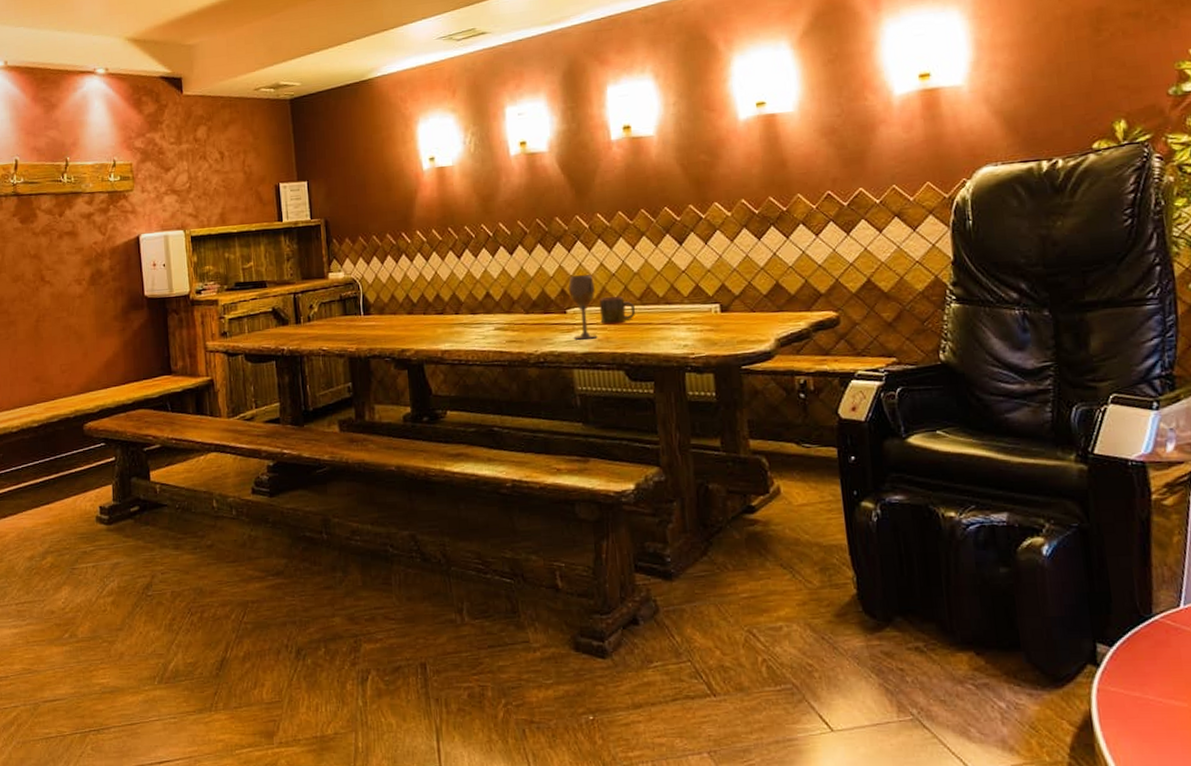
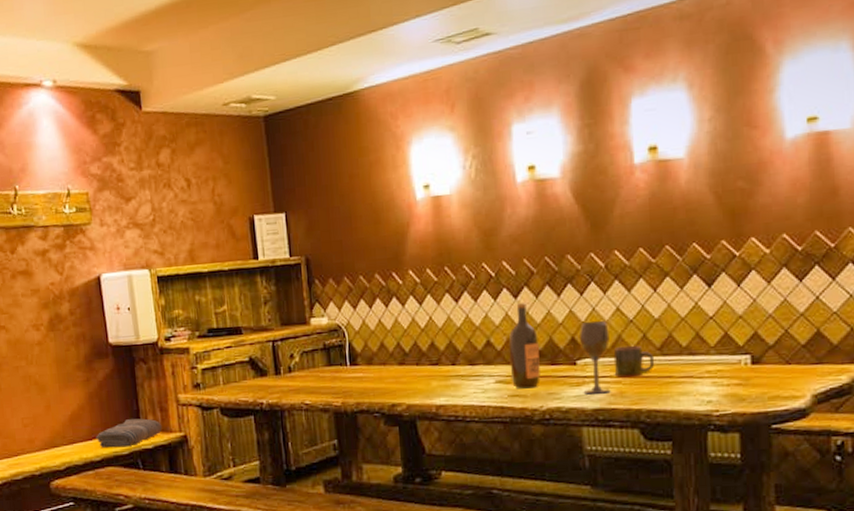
towel: none [128,364,191,391] -> present [96,418,162,448]
wine bottle: none [505,259,535,335] -> present [508,303,541,389]

